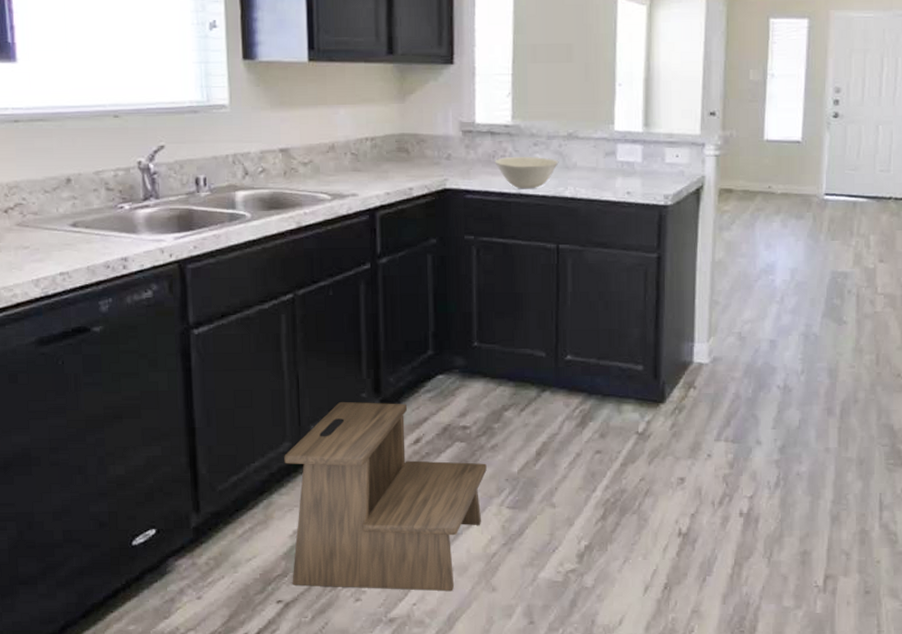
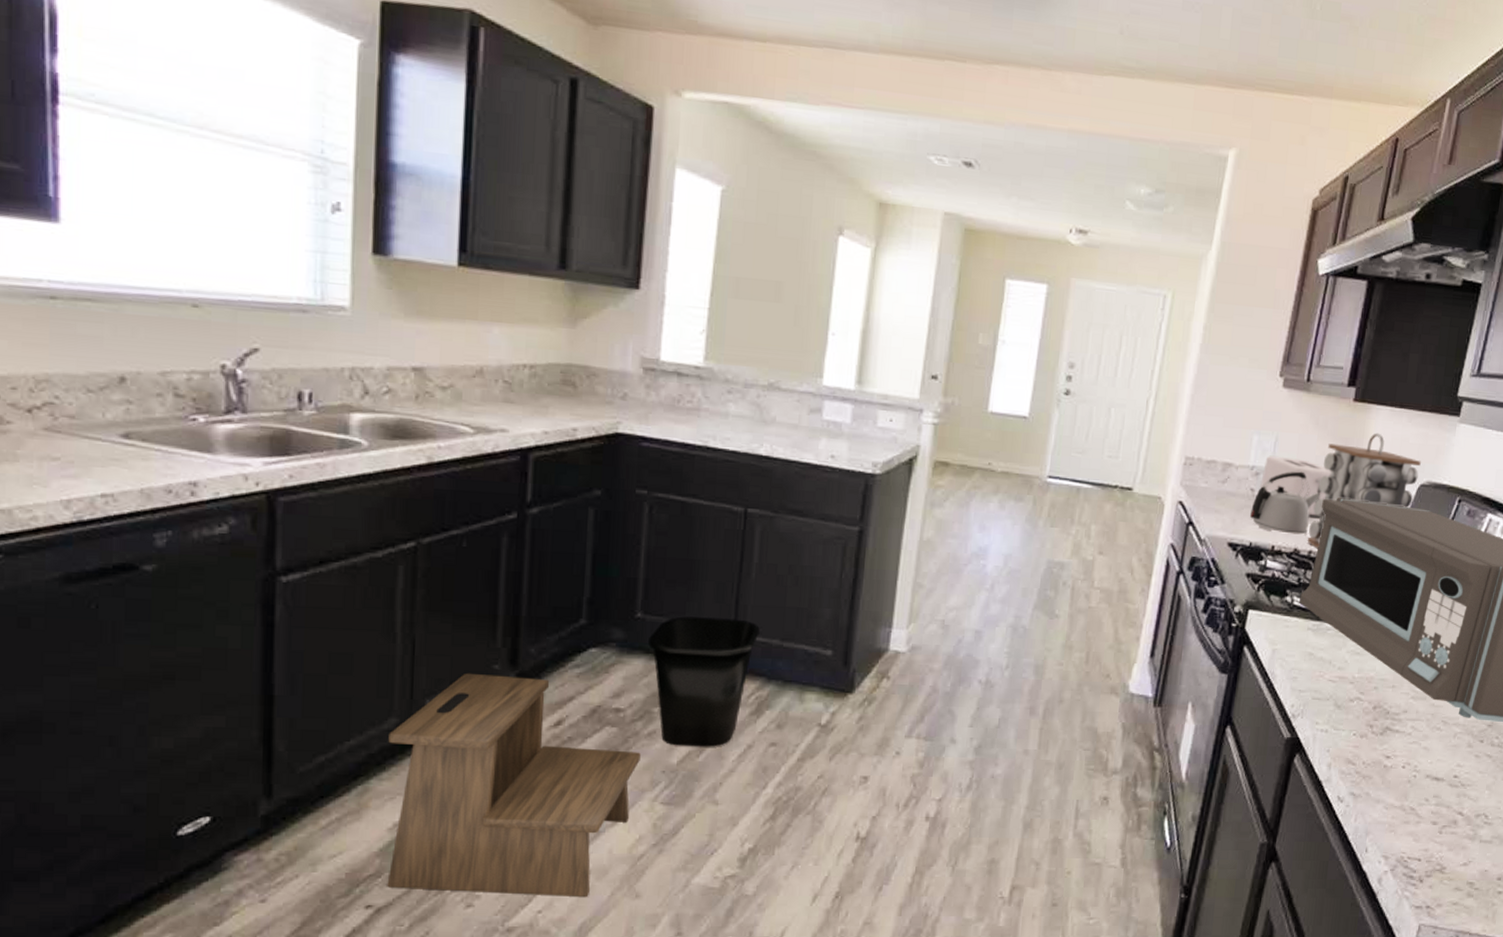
waste bin: none [485,342,578,457] -> present [648,616,760,747]
bowl: present [495,156,559,189] -> none [679,403,756,443]

